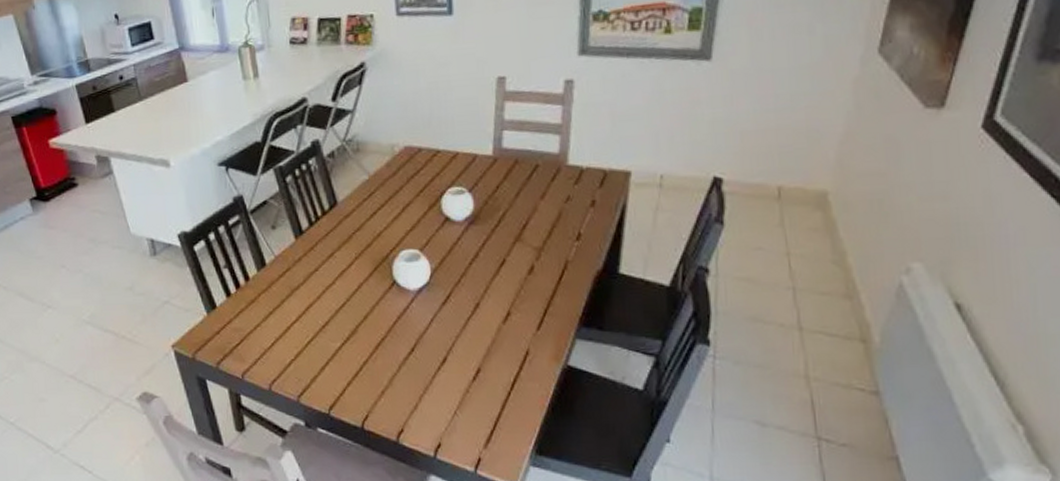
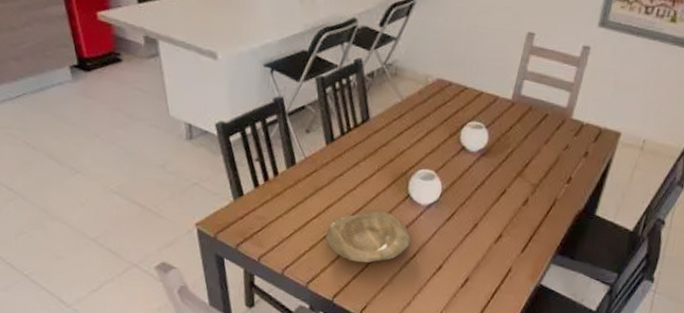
plate: none [310,304,405,366] -> present [326,210,411,263]

